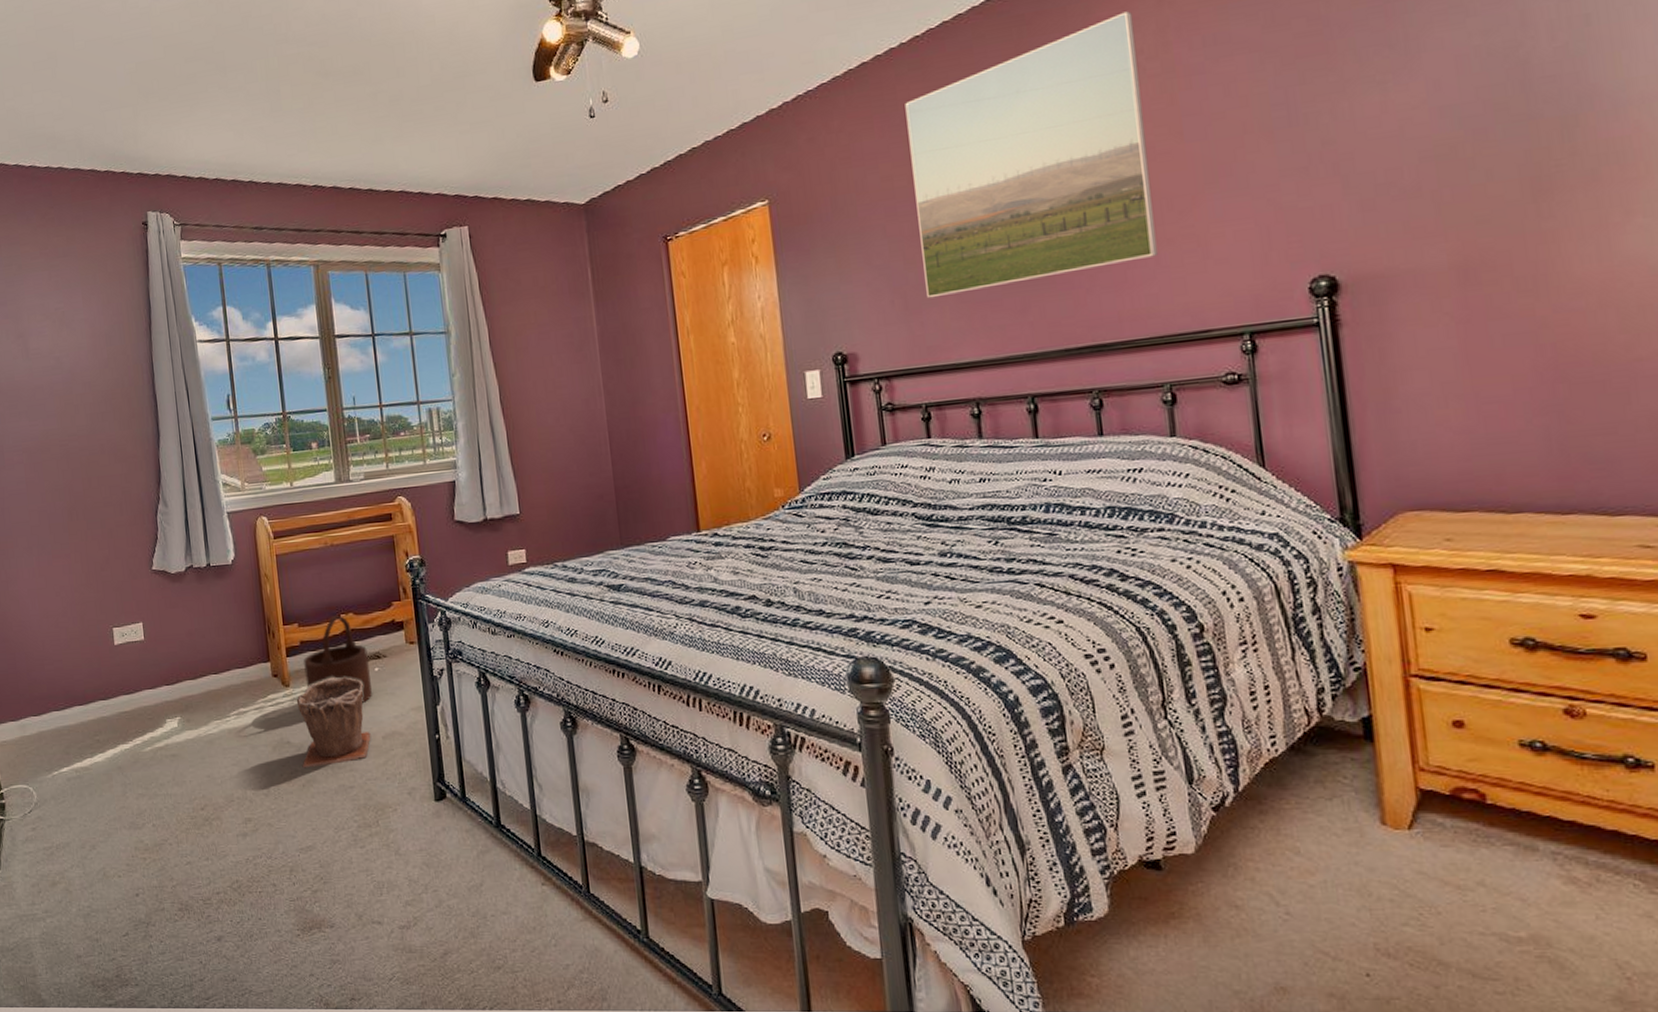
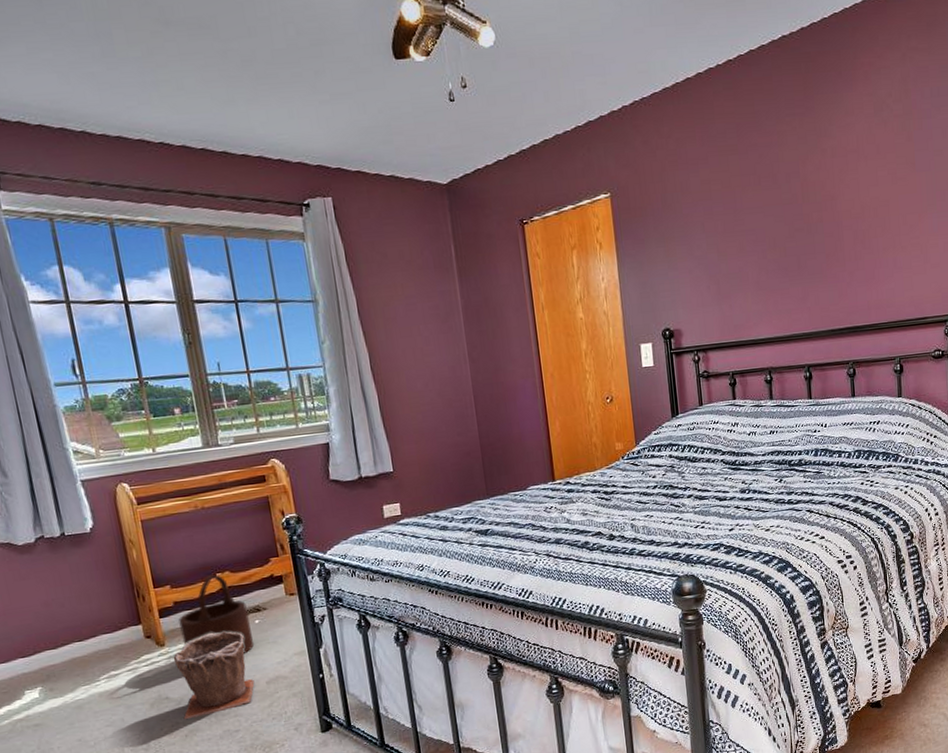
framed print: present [905,11,1158,299] -> none [720,60,895,286]

